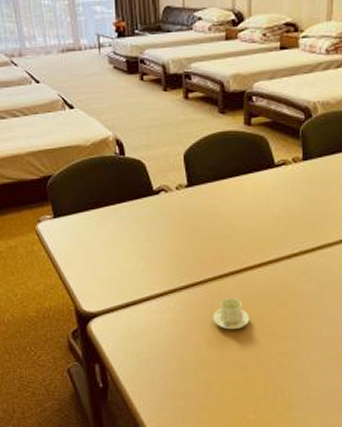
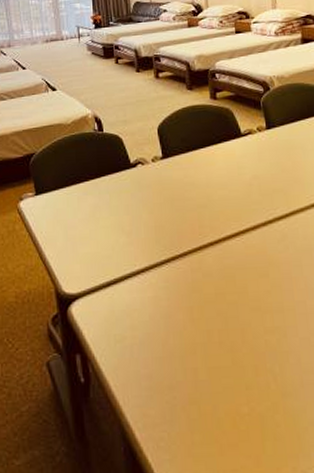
cup and saucer: present [212,298,250,330] -> none [195,270,233,306]

